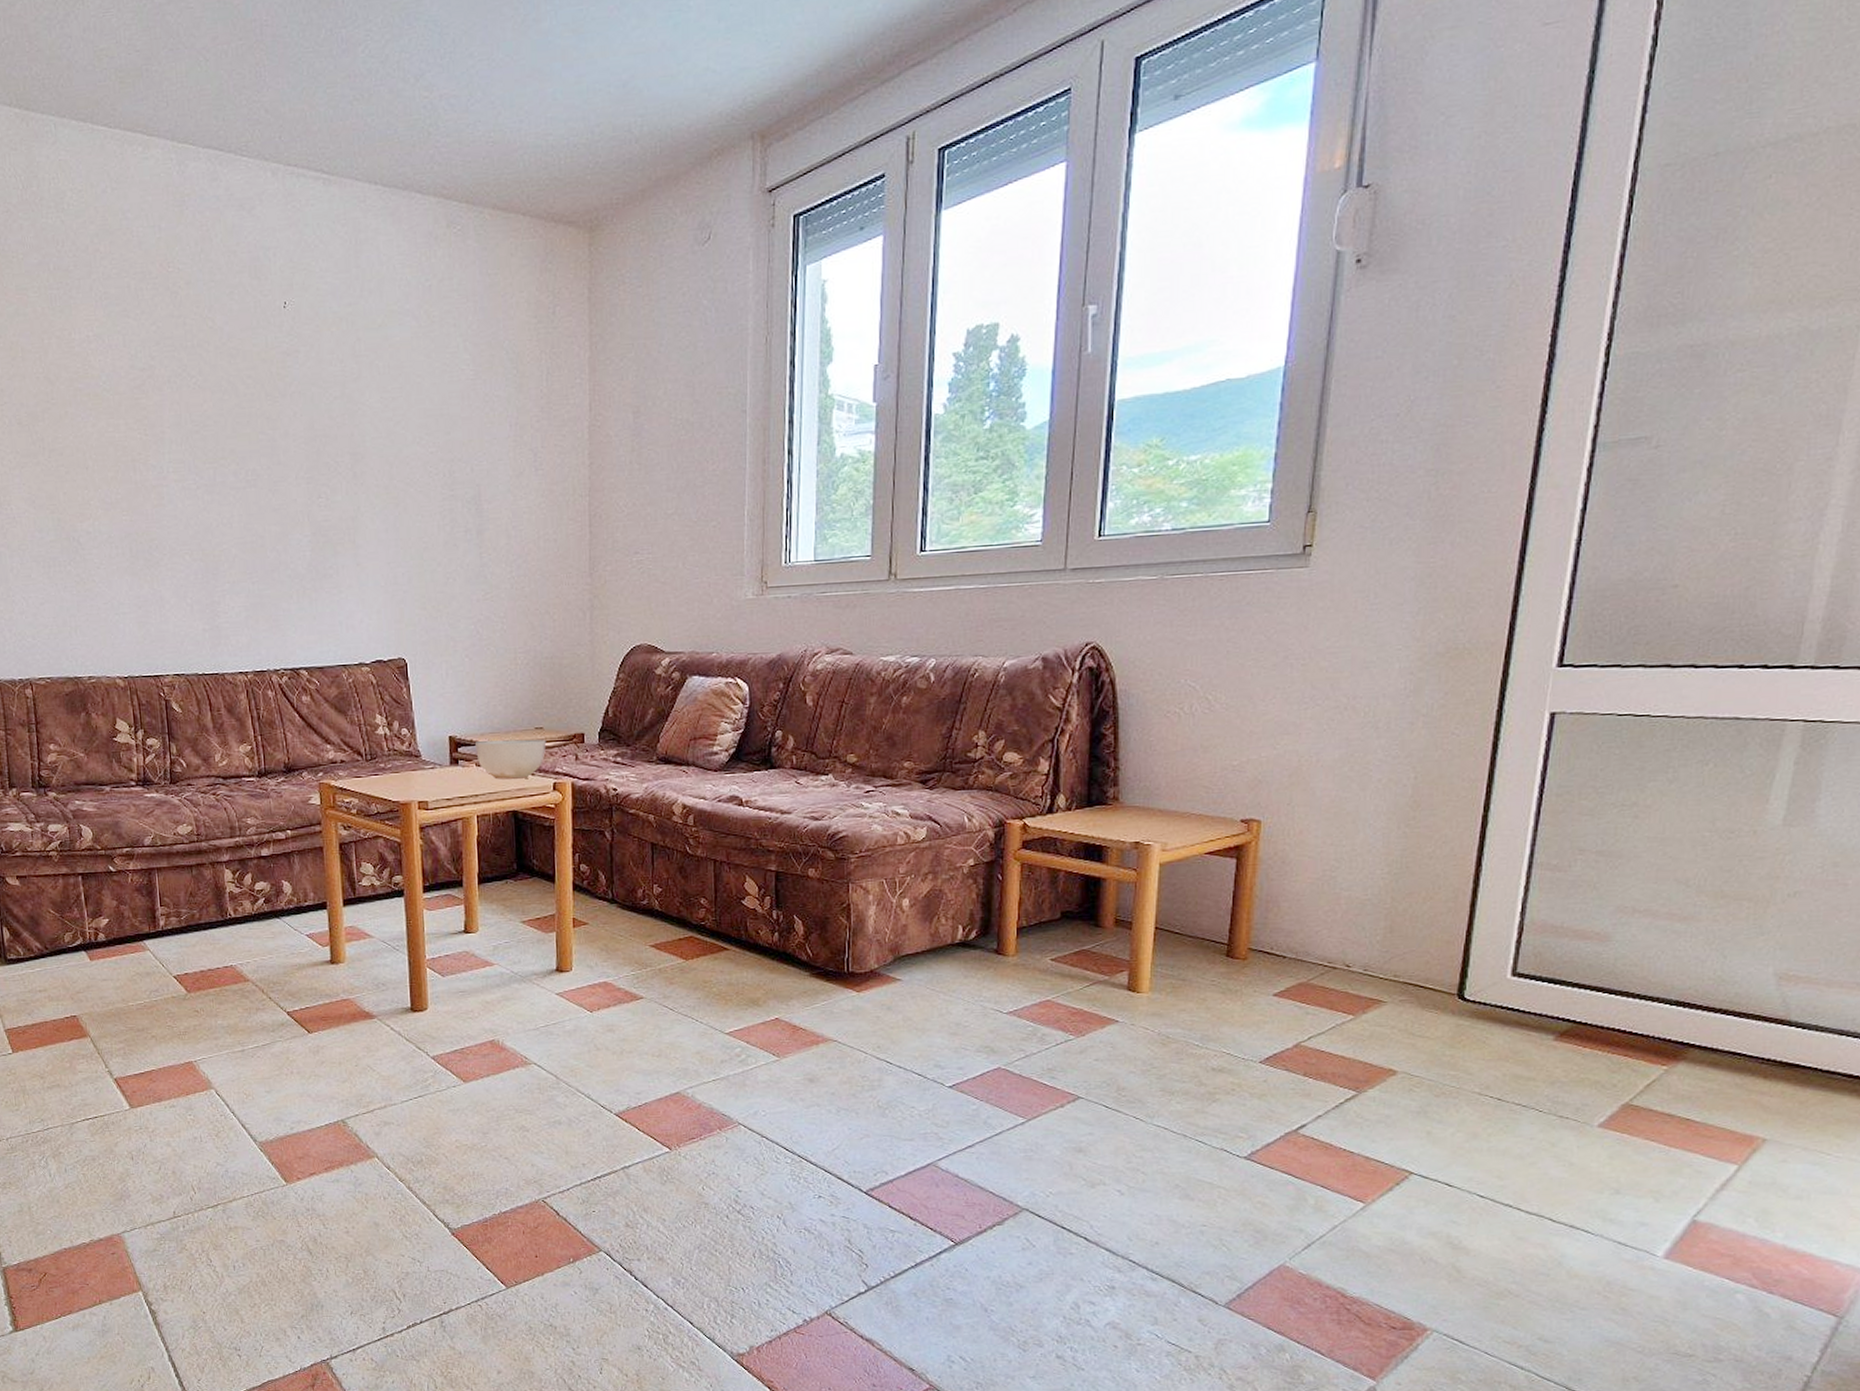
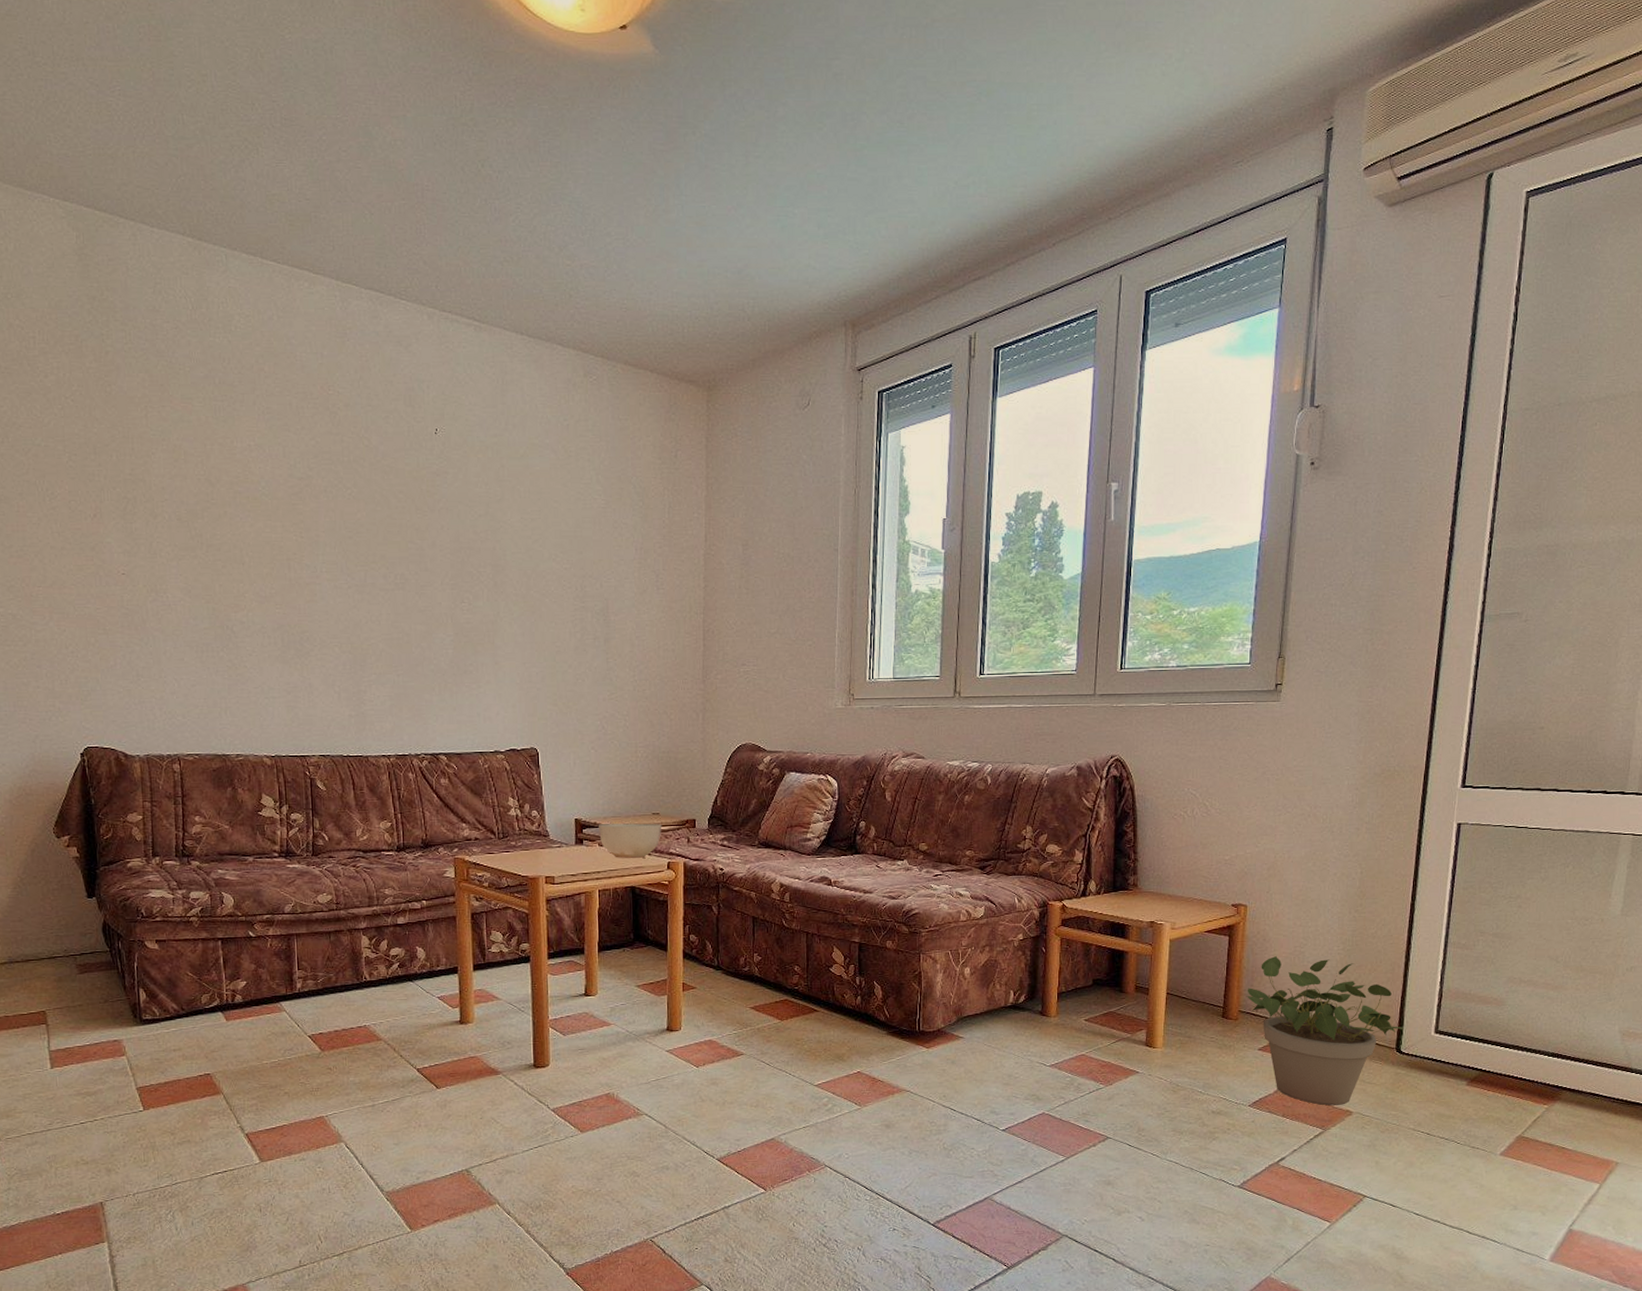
potted plant: none [1259,882,1470,1063] -> present [1247,956,1405,1106]

